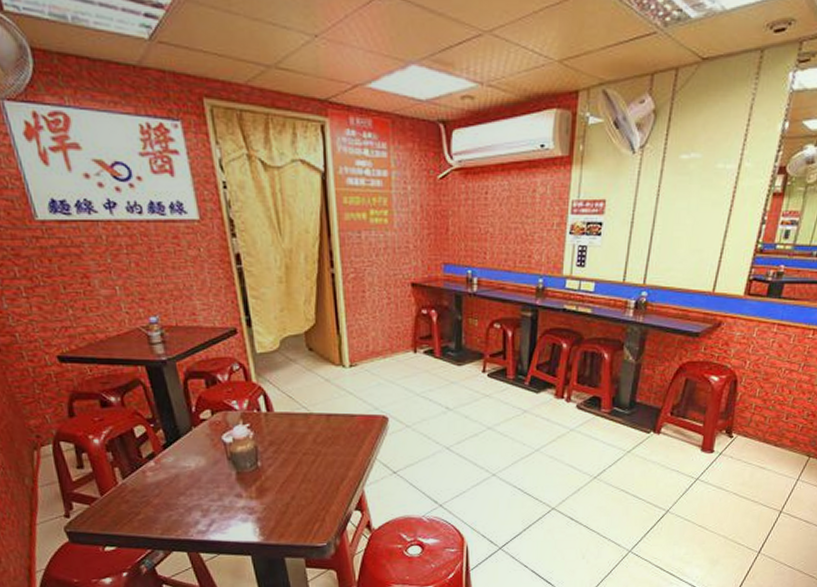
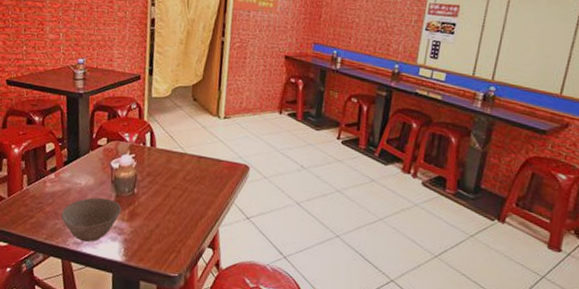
bowl: none [174,478,246,530] -> present [61,197,121,243]

